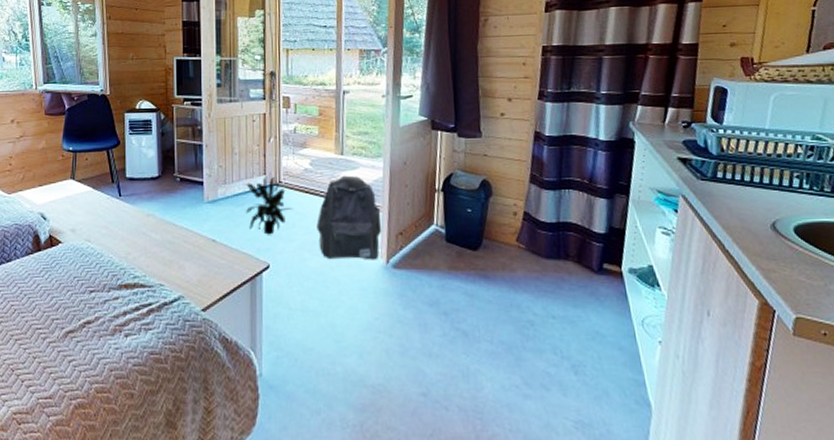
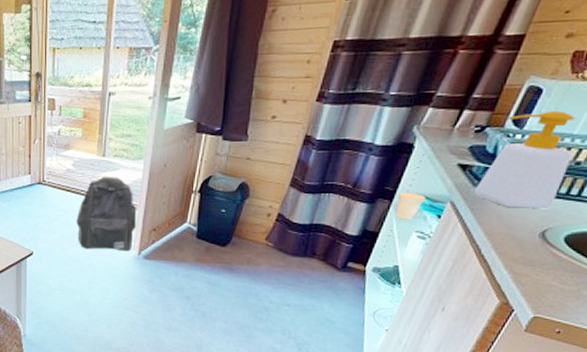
potted plant: present [246,176,293,234] -> none [12,176,55,226]
cup: none [634,187,659,215] -> present [395,193,425,220]
soap bottle: none [699,108,773,200] -> present [473,111,575,208]

